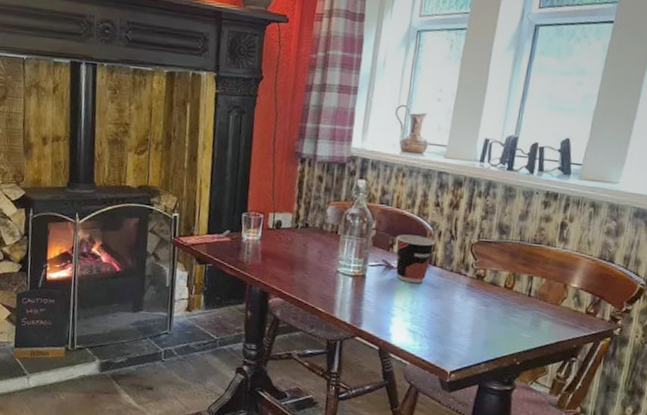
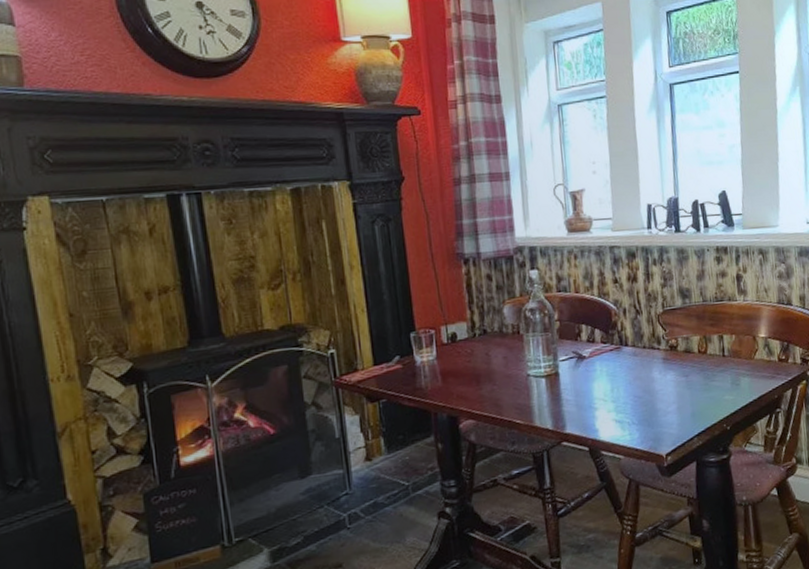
cup: present [396,234,435,283] -> none [582,317,622,370]

